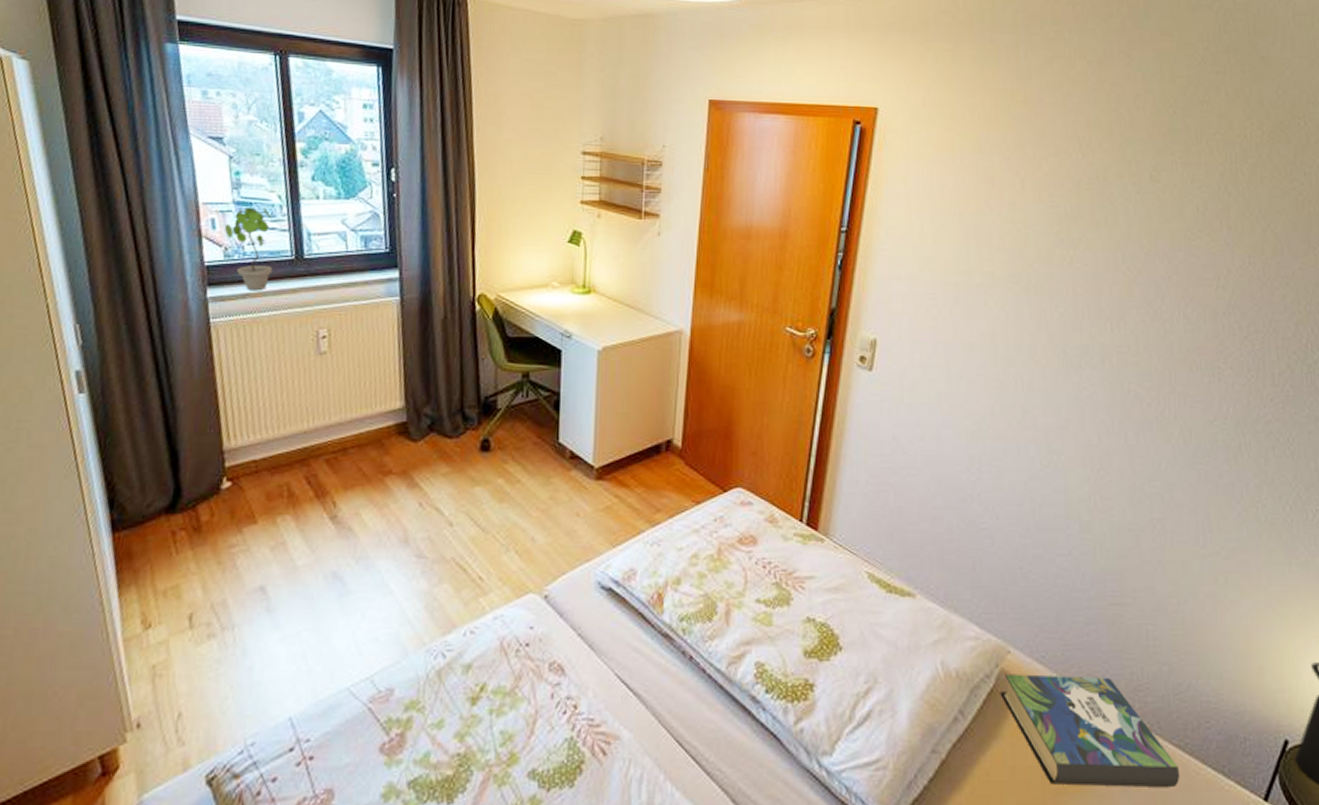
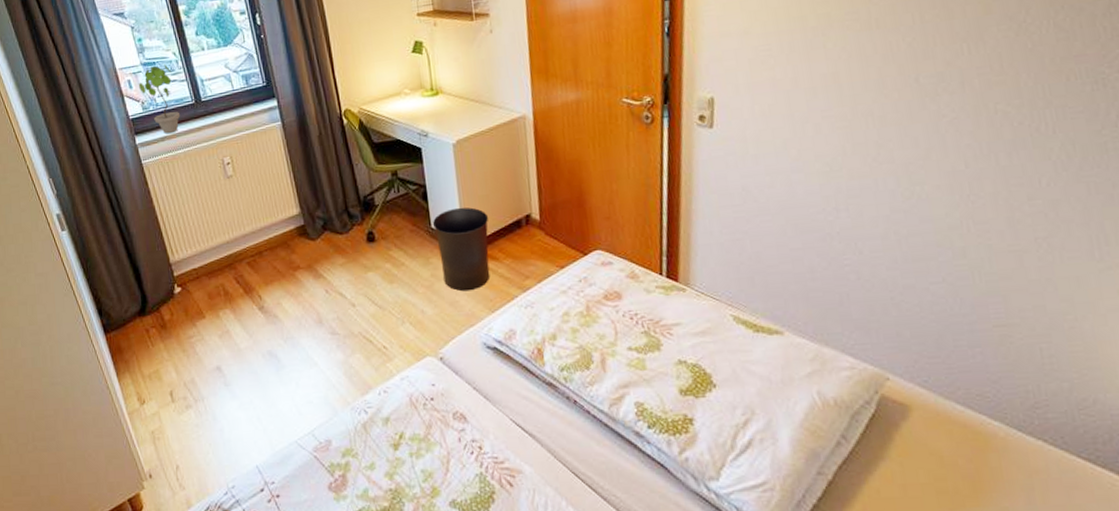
waste bin: none [560,422,626,520] -> present [432,207,490,292]
book: present [1001,674,1181,788] -> none [883,396,1093,501]

